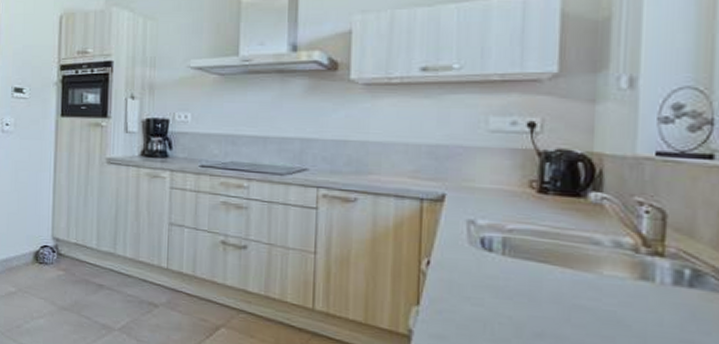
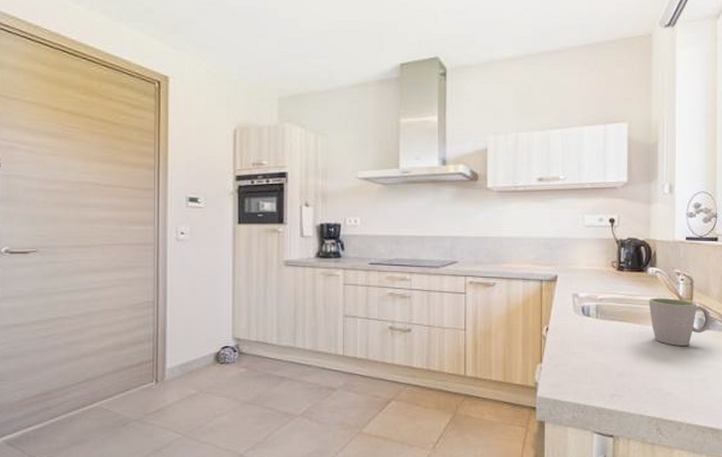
mug: none [588,235,697,307] -> present [648,298,711,346]

